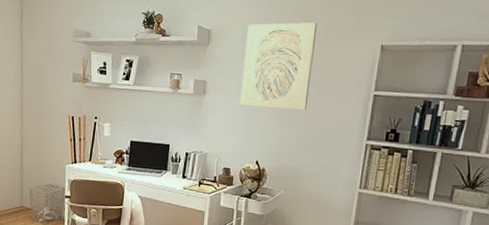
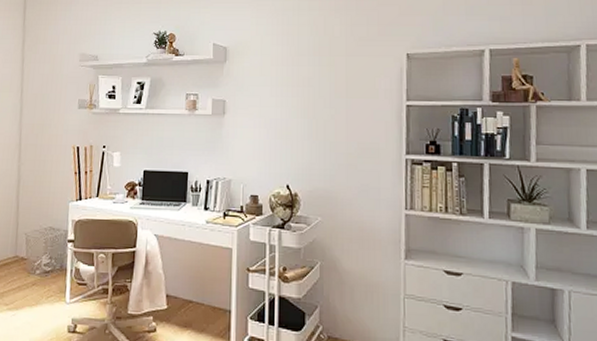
wall art: present [239,22,318,111] -> none [263,34,338,126]

